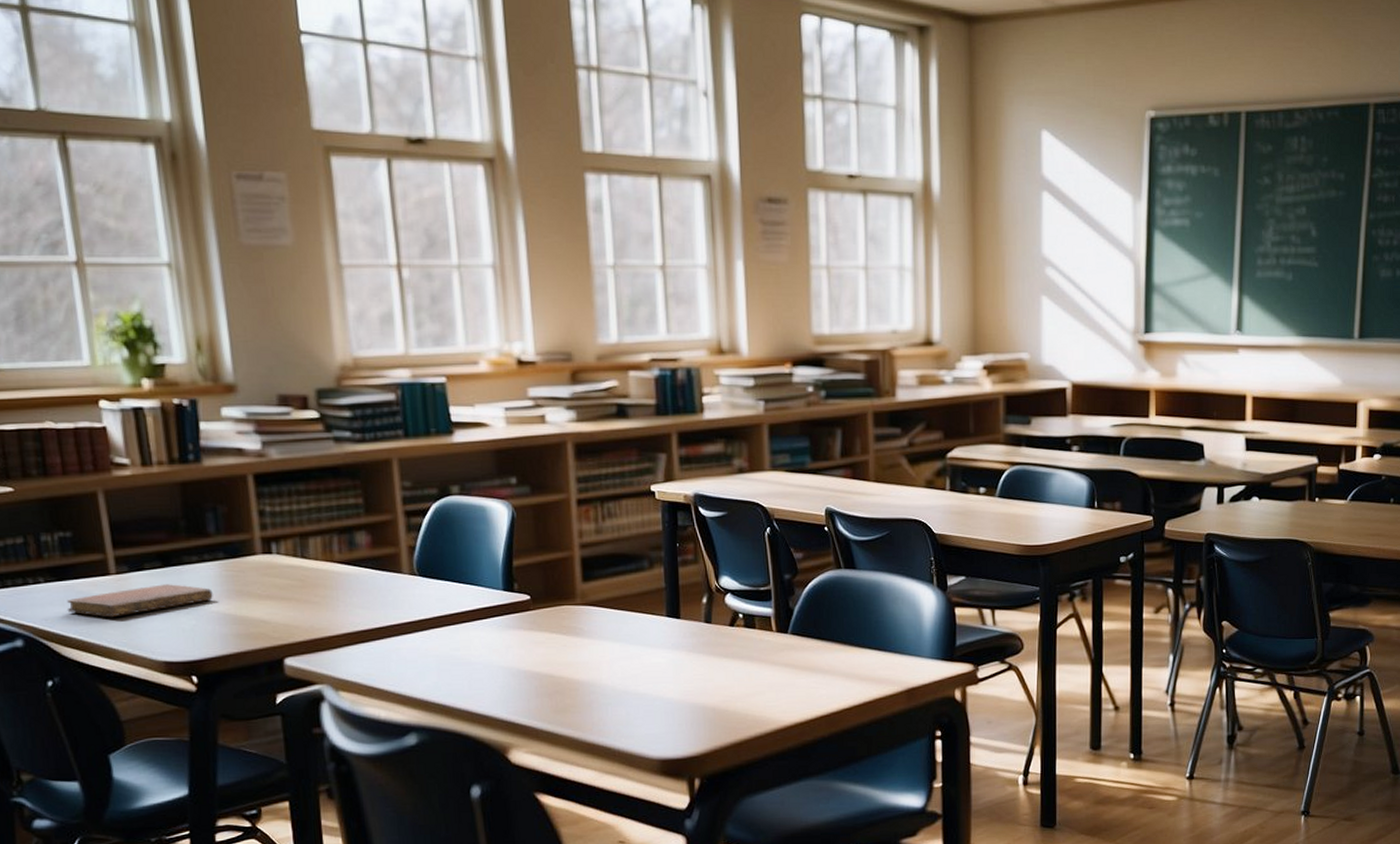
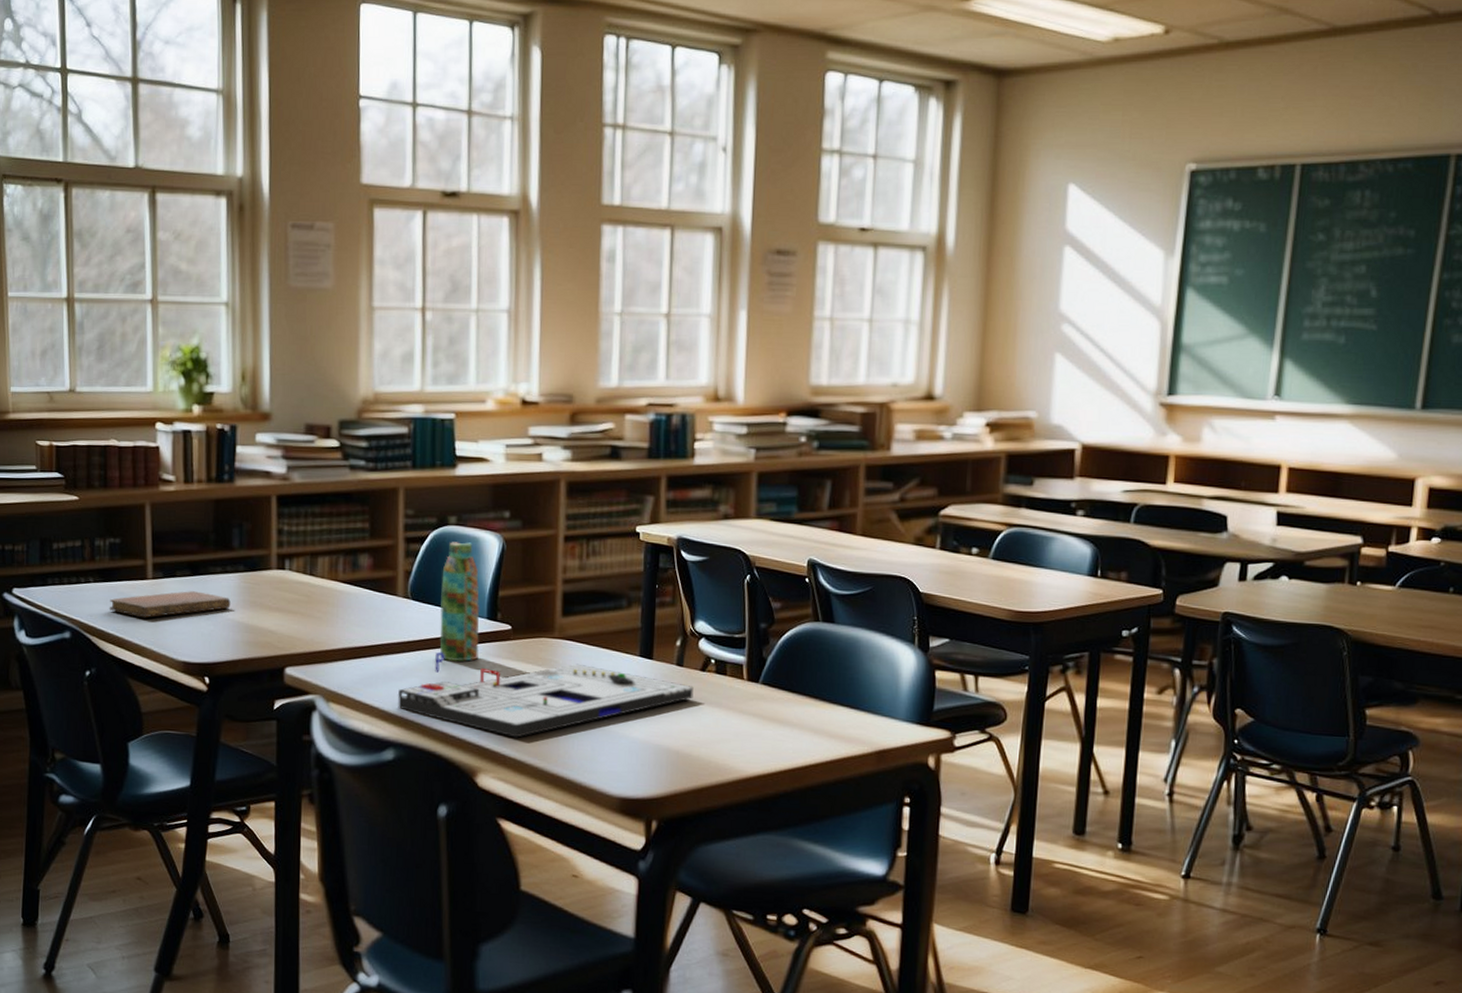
board game: none [413,628,724,710] -> present [397,651,694,738]
water bottle: none [449,512,498,638] -> present [440,542,480,662]

